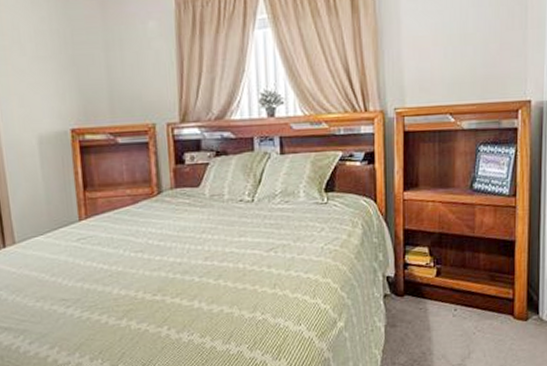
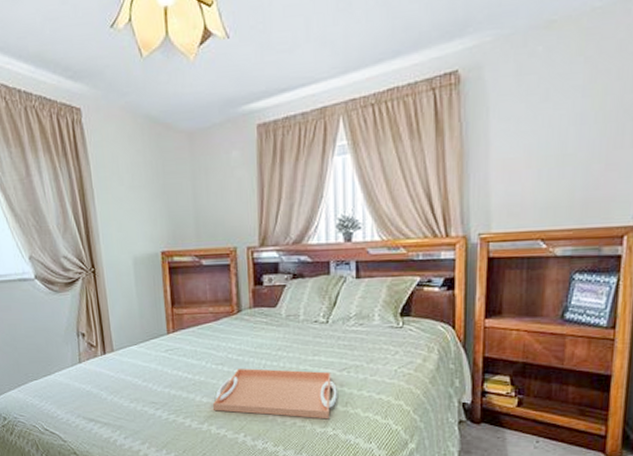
serving tray: none [131,253,265,304] -> present [212,368,337,420]

